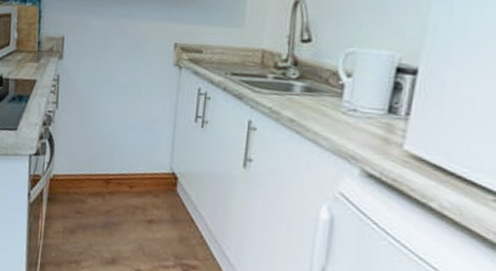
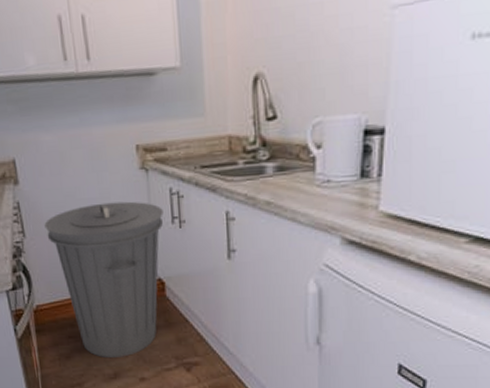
trash can: none [77,89,189,244] -> present [44,201,163,357]

